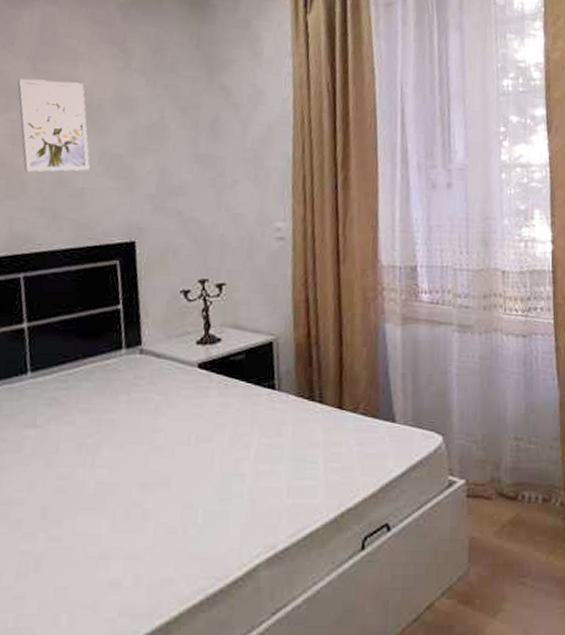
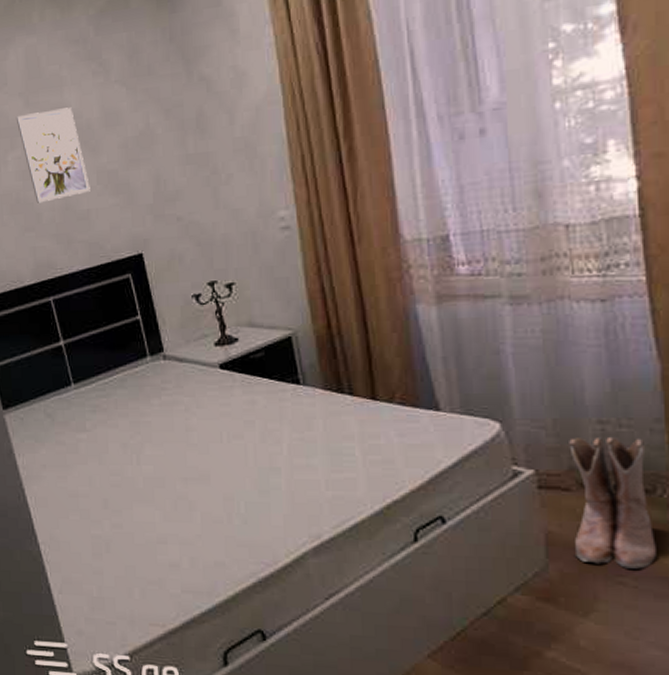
boots: none [490,451,549,570] -> present [569,436,656,569]

